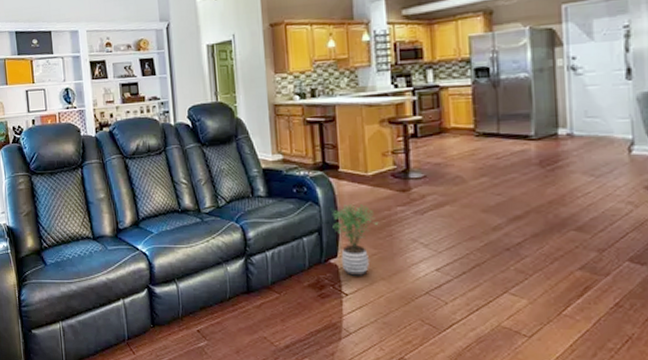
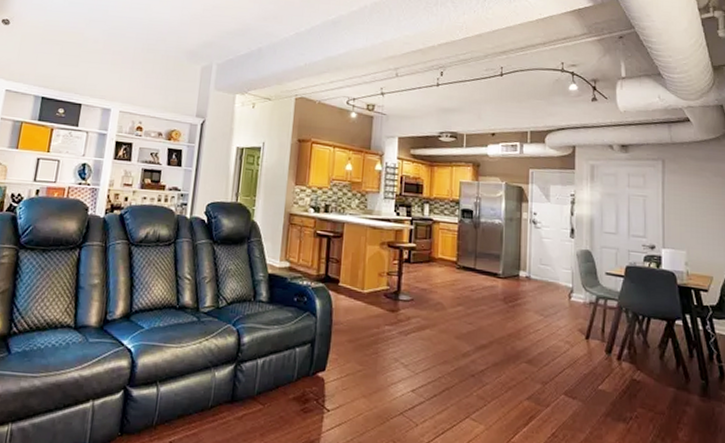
potted plant: present [332,203,379,276] -> none [325,317,368,392]

